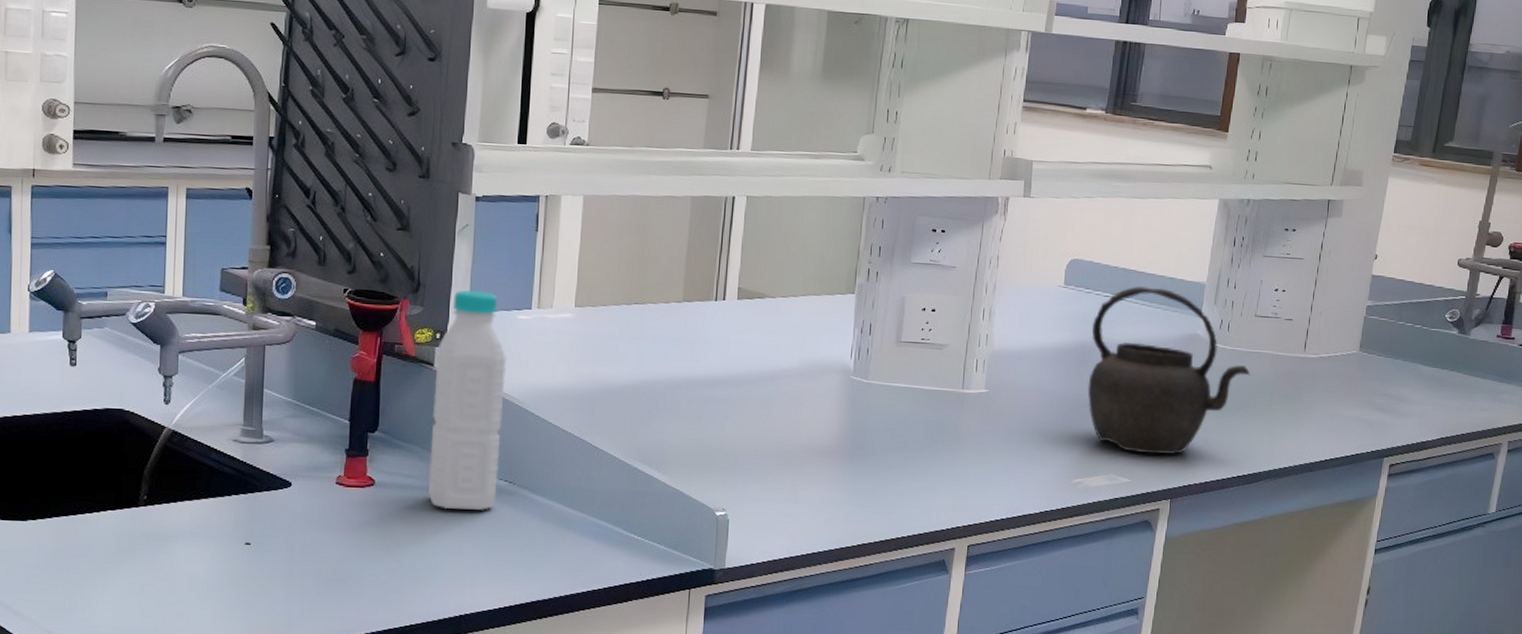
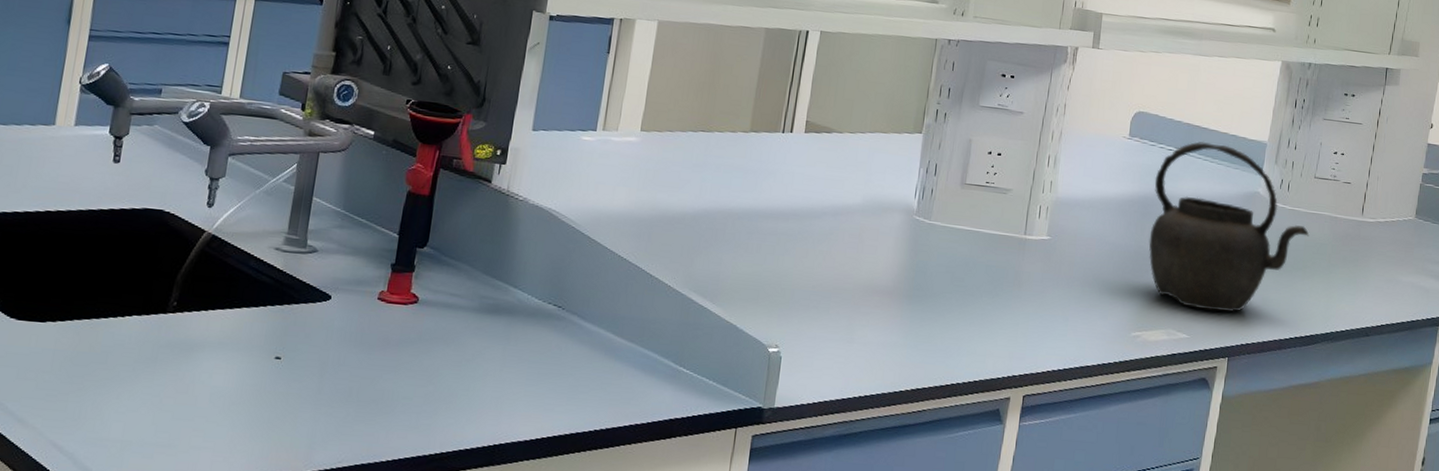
plastic bottle: present [428,290,507,510] -> none [473,108,567,335]

